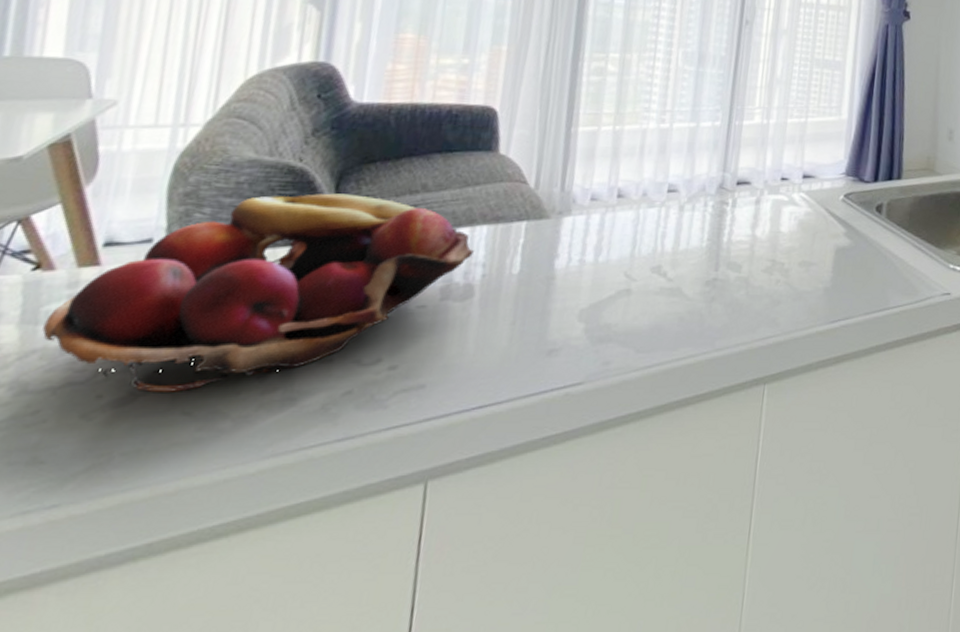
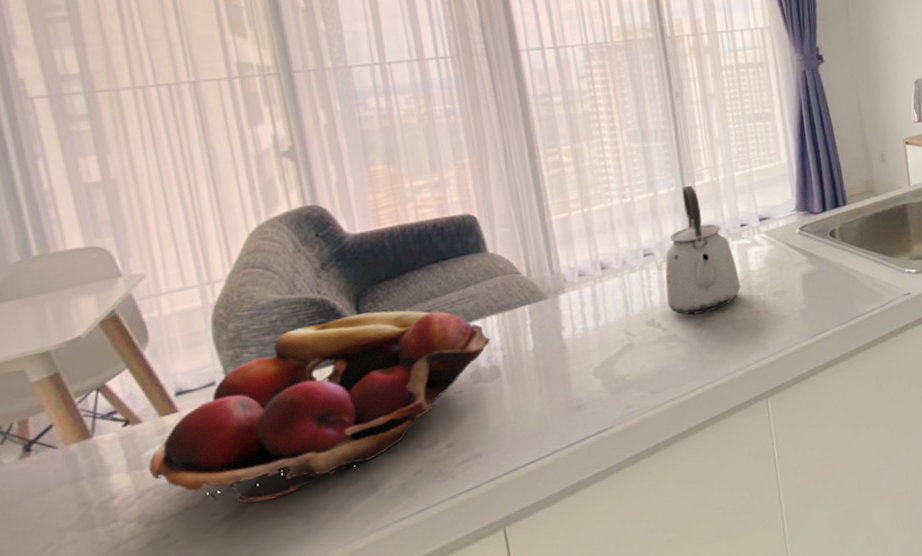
kettle: none [679,123,766,270] -> present [665,186,741,315]

